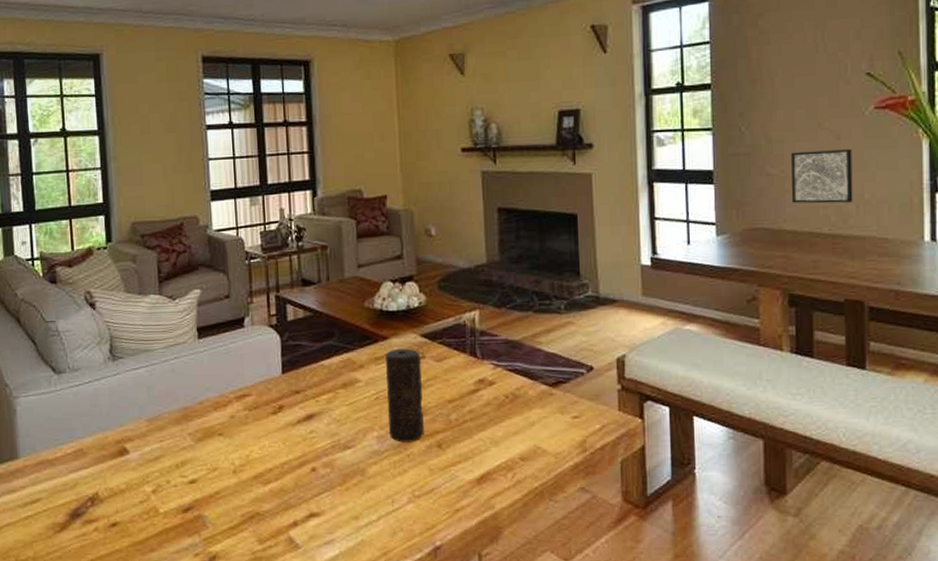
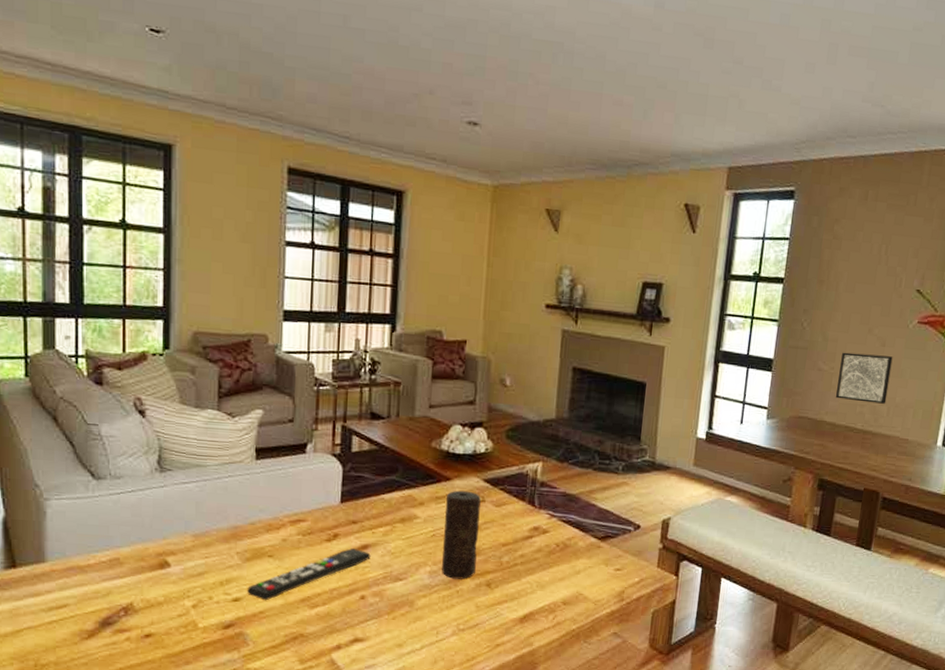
remote control: none [201,419,317,481] -> present [246,548,371,601]

